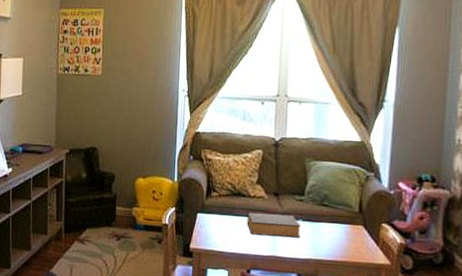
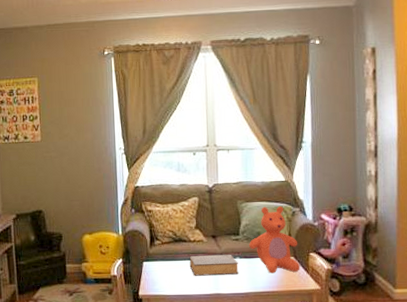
teddy bear: none [314,168,370,242] -> present [249,206,300,274]

